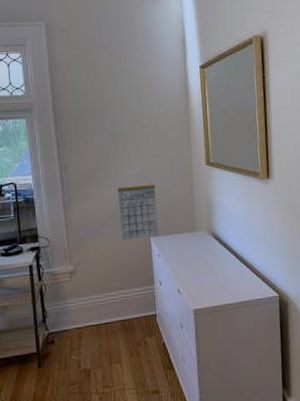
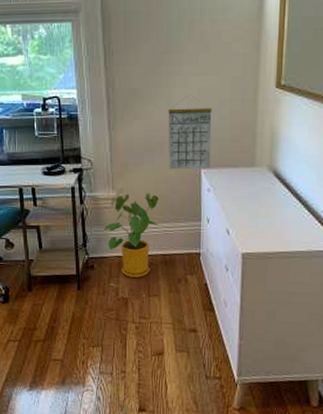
house plant: none [61,263,116,348] -> present [102,193,159,278]

